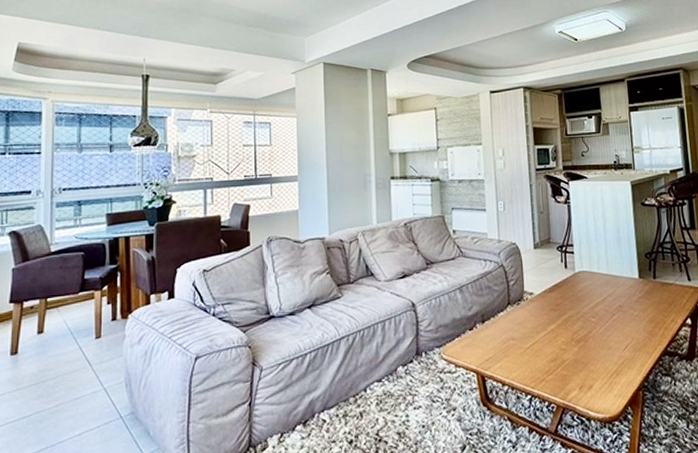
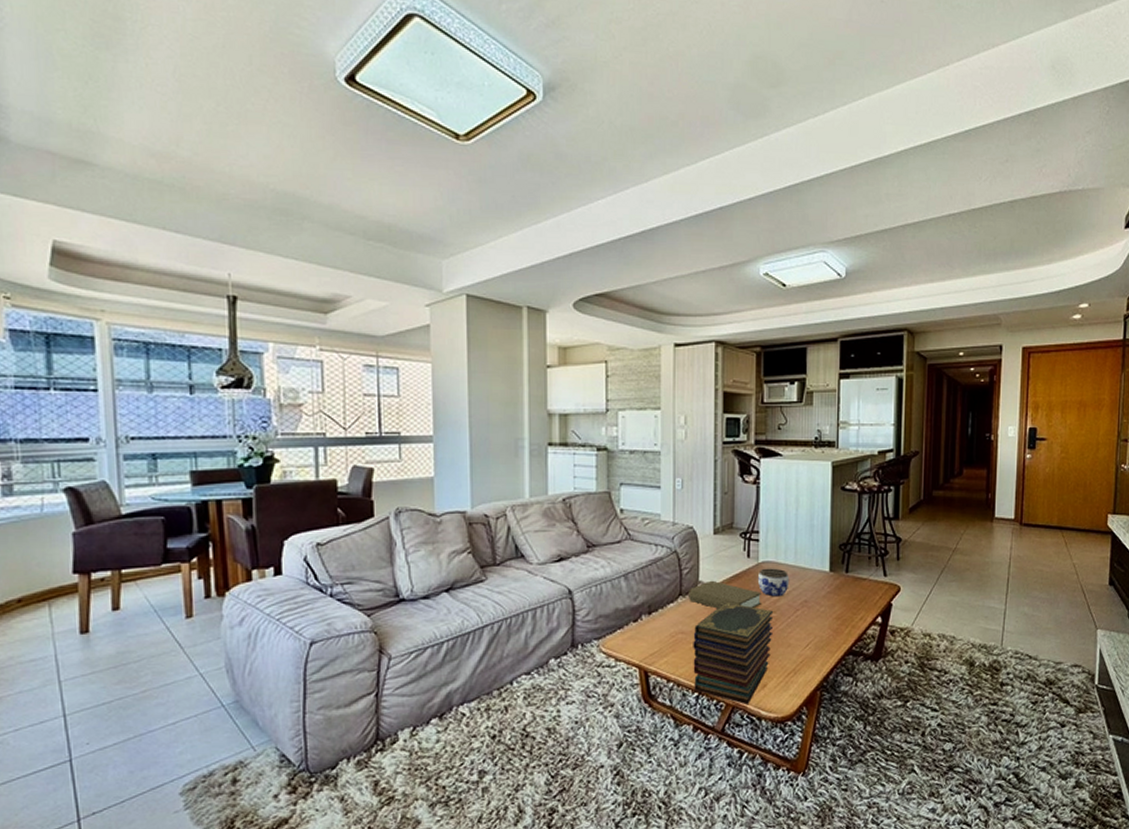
book: none [516,290,581,316] -> present [689,580,761,609]
book stack: none [522,309,594,406] -> present [693,601,774,704]
jar: none [576,277,605,303] -> present [758,568,790,597]

